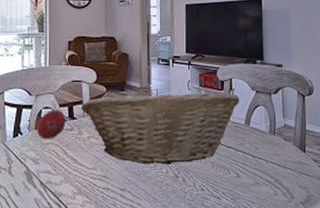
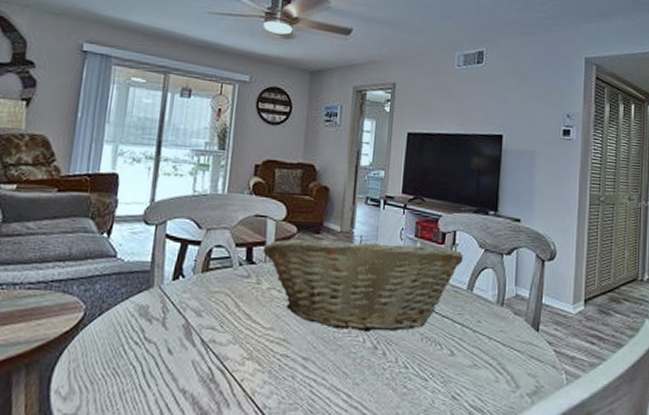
fruit: present [36,109,66,139] -> none [203,249,243,287]

